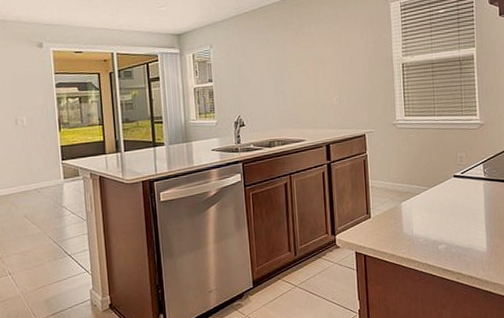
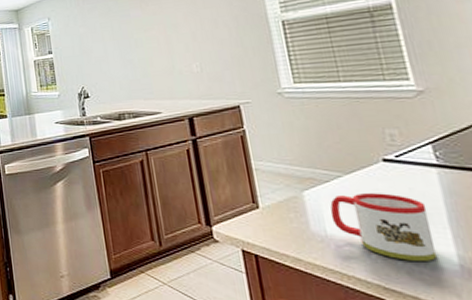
mug: none [417,200,476,249] -> present [330,193,437,261]

